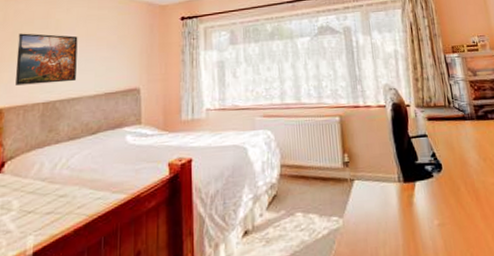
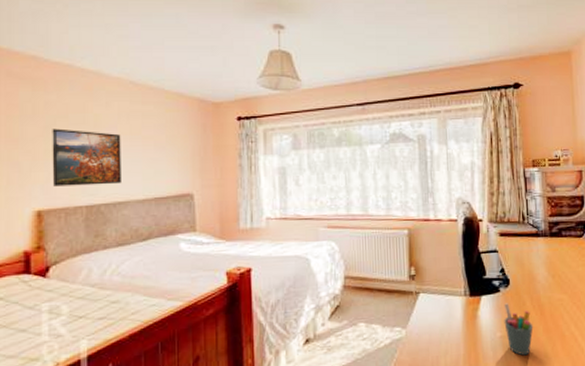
pen holder: none [439,188,471,245] -> present [504,303,534,356]

